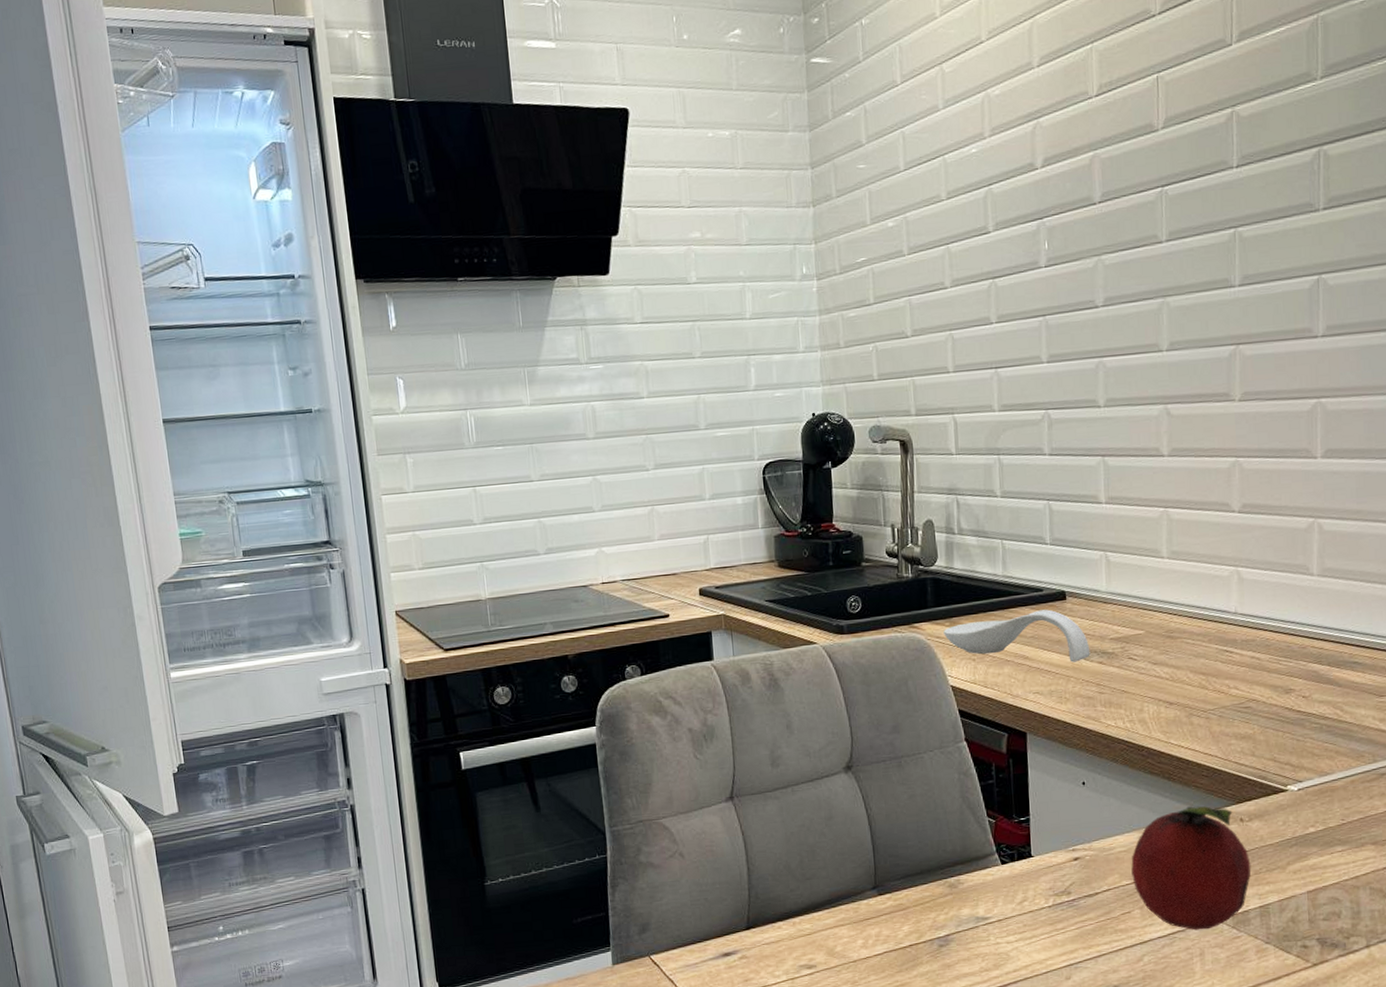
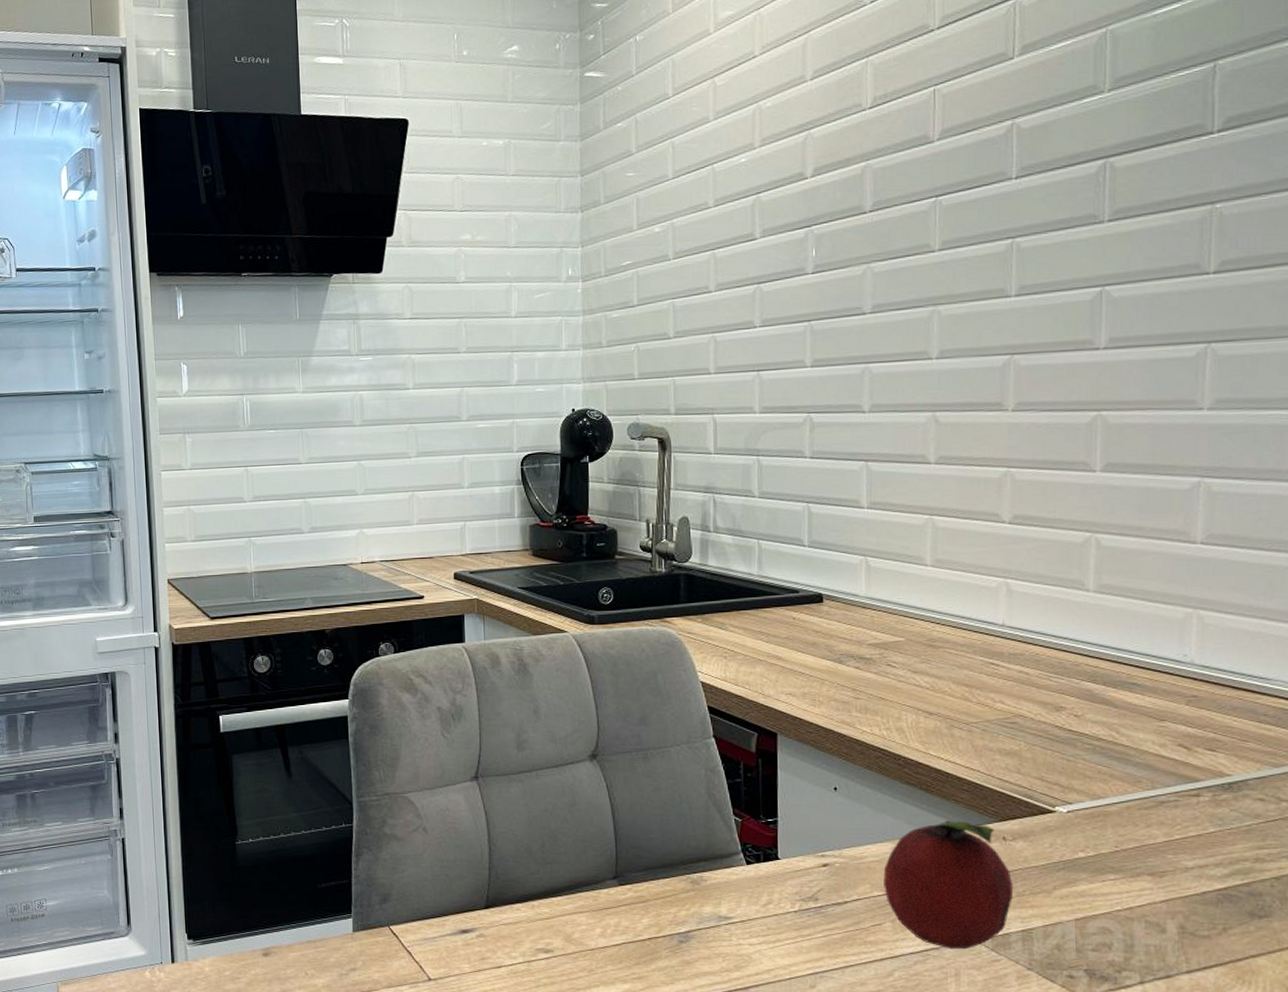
spoon rest: present [943,609,1091,663] -> none [695,611,847,666]

